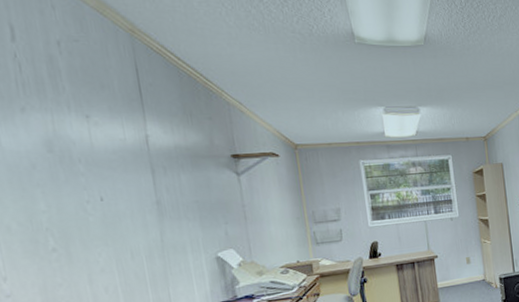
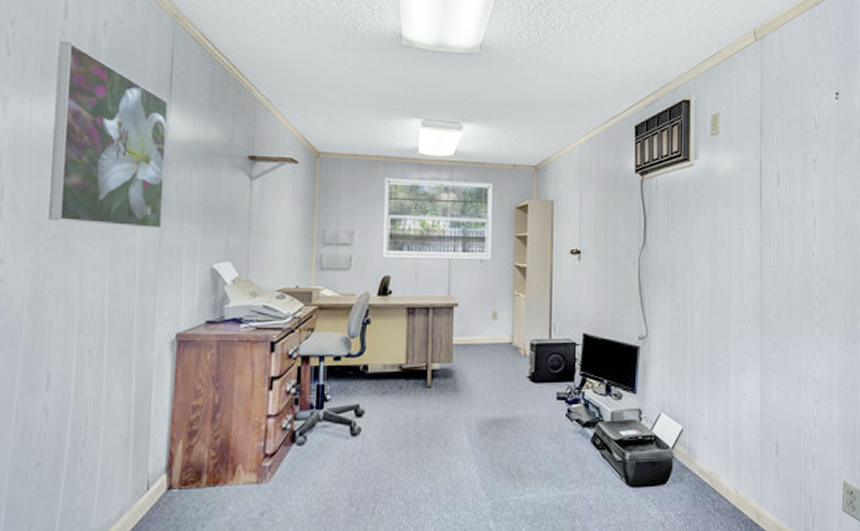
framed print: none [12,64,161,235] -> present [49,41,168,229]

